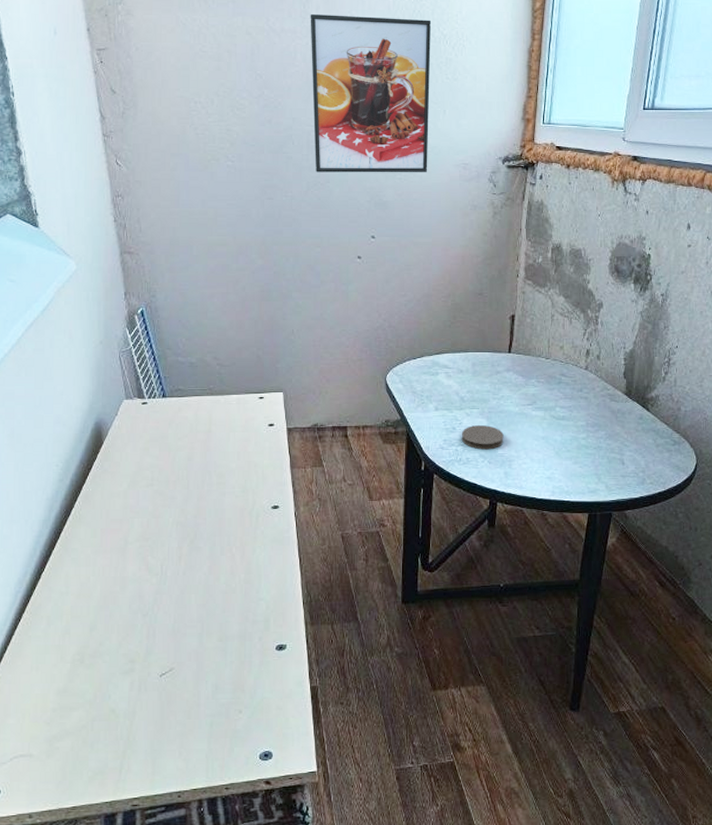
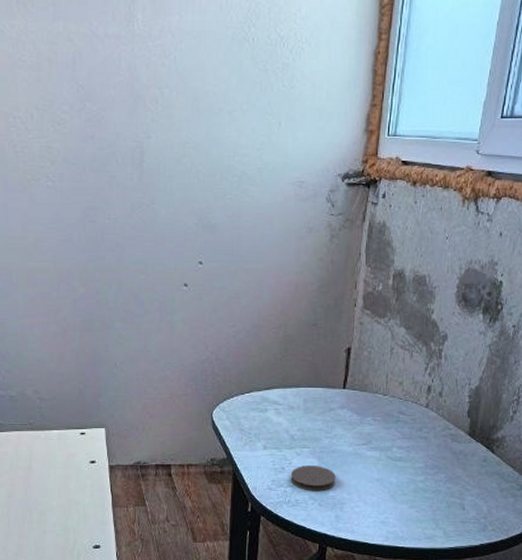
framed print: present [310,13,432,173] -> none [135,15,268,193]

